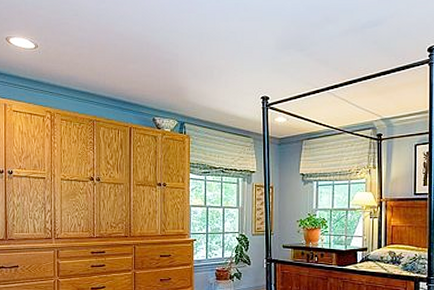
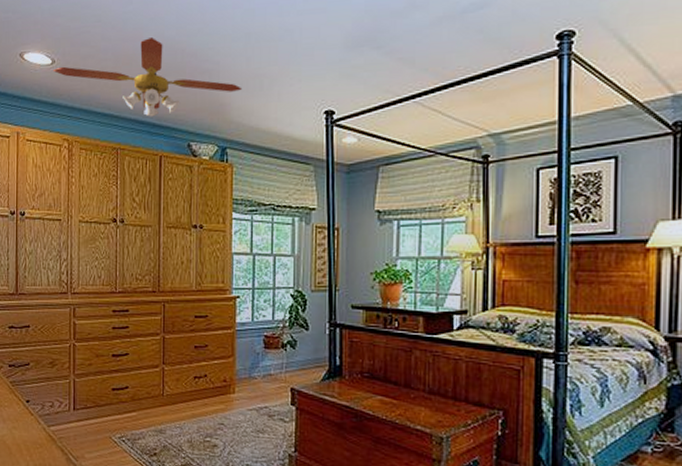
ceiling fan: none [36,31,197,96] -> present [53,38,243,117]

